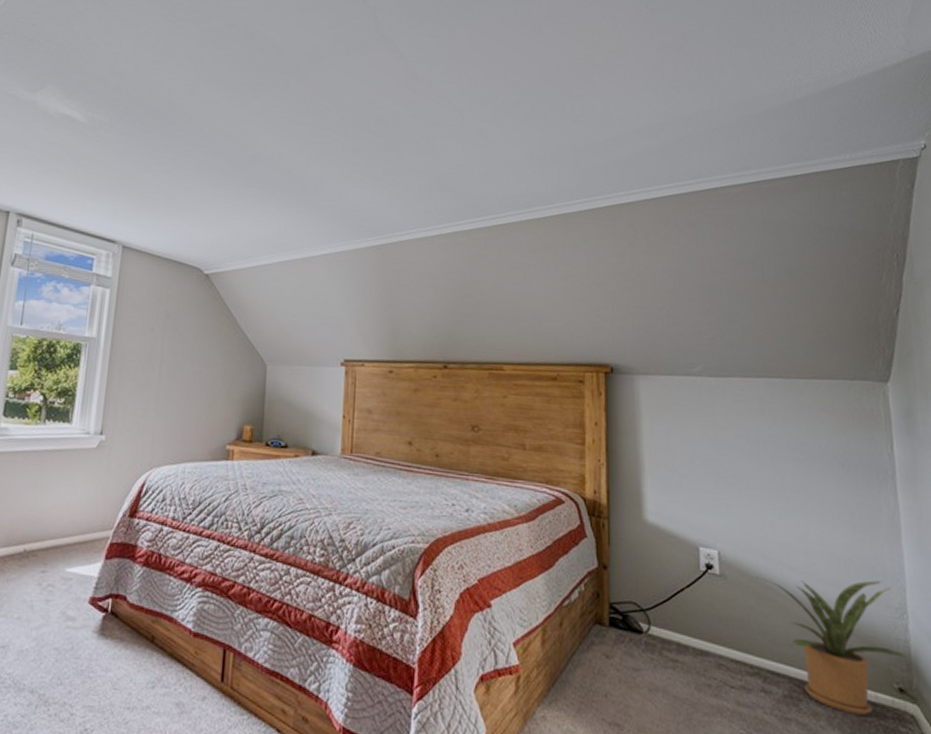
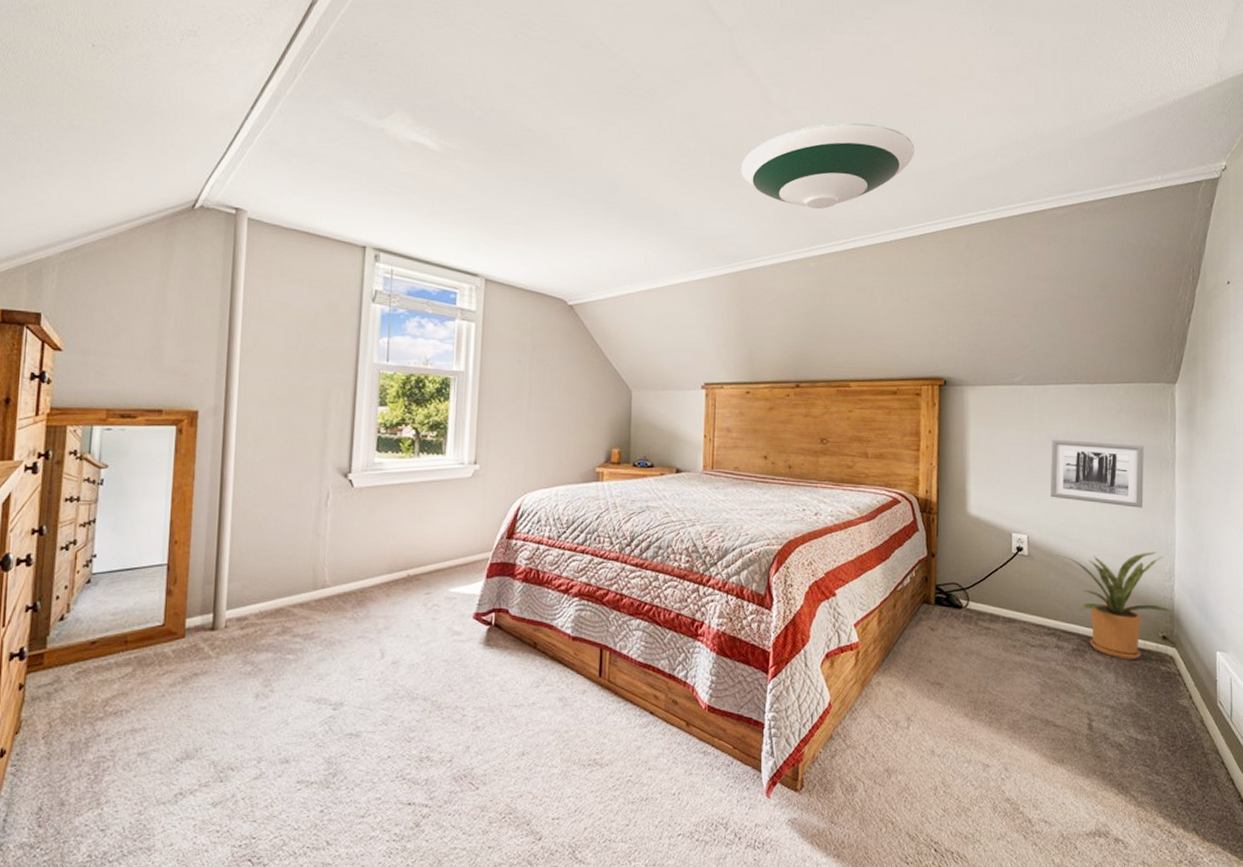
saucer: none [385,97,569,184] -> present [741,122,914,210]
wall art: none [740,439,860,527] -> present [1051,439,1144,508]

